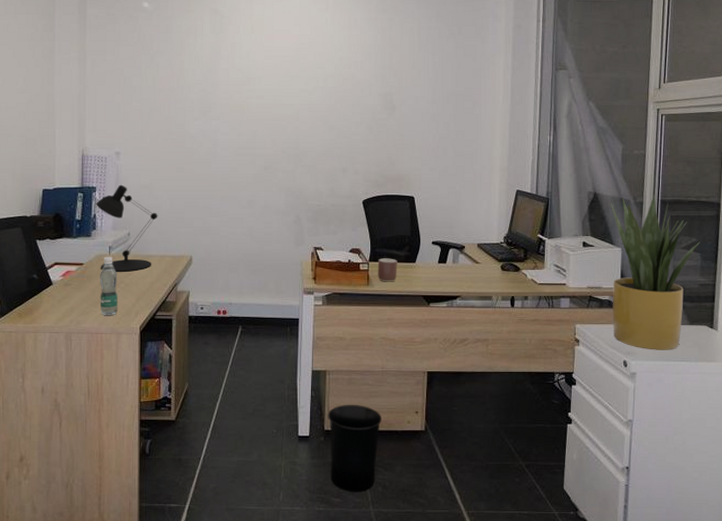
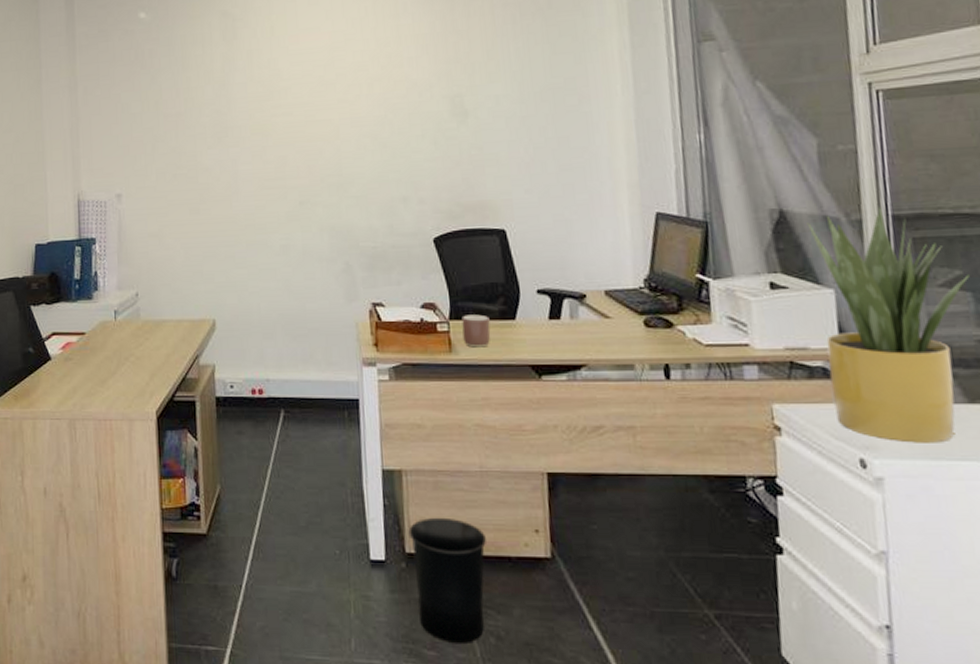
desk lamp: present [96,184,158,273] -> none [96,233,171,343]
bottle: present [100,256,119,316] -> none [105,323,129,398]

